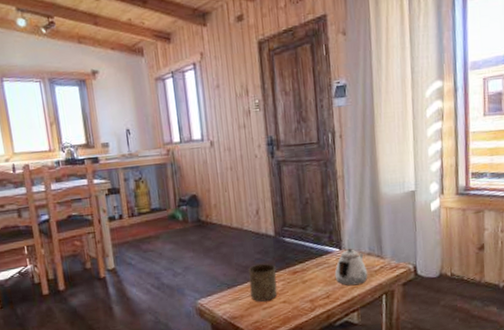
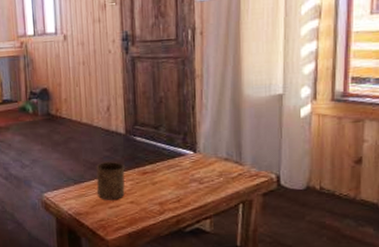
teapot: present [334,248,368,286] -> none [187,151,224,192]

